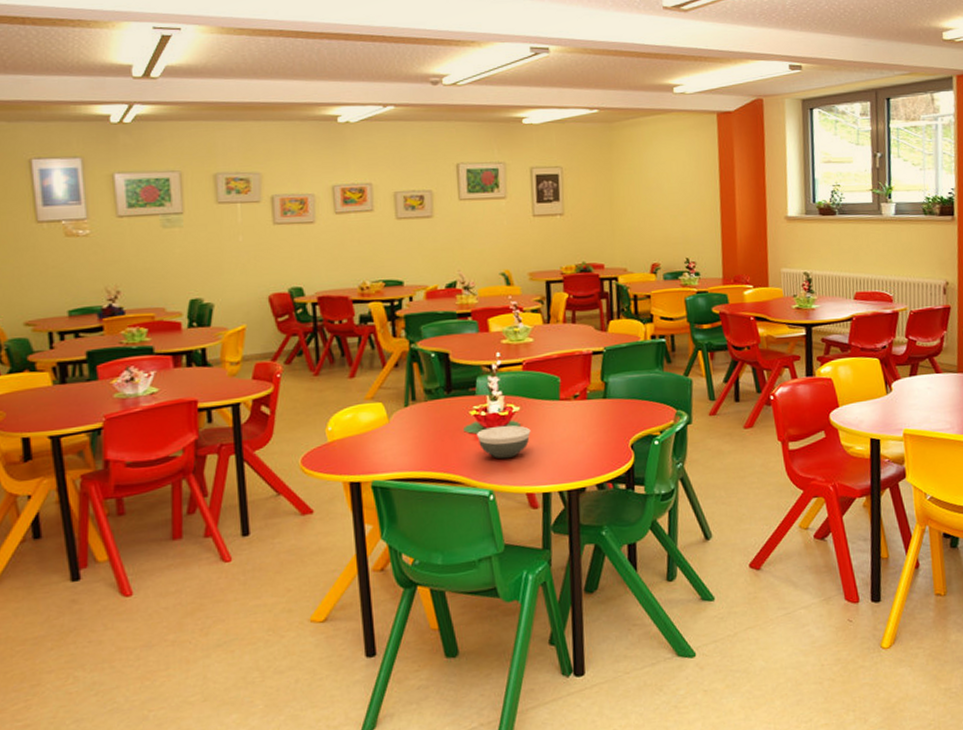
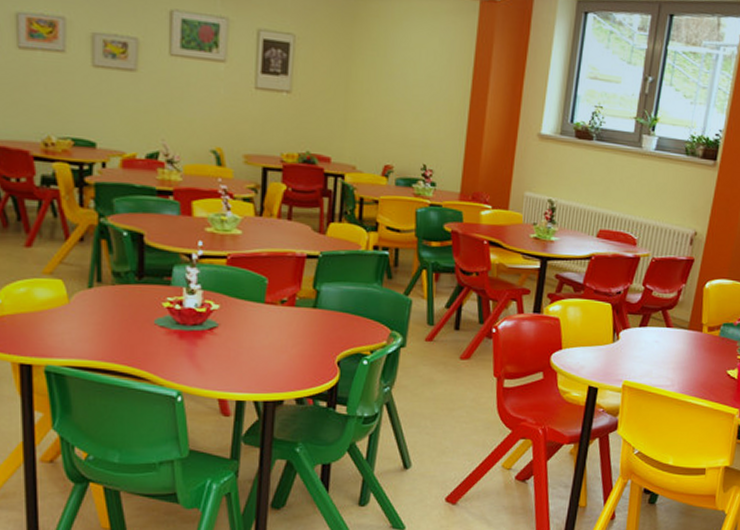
bowl: present [477,425,531,459] -> none [169,322,229,360]

